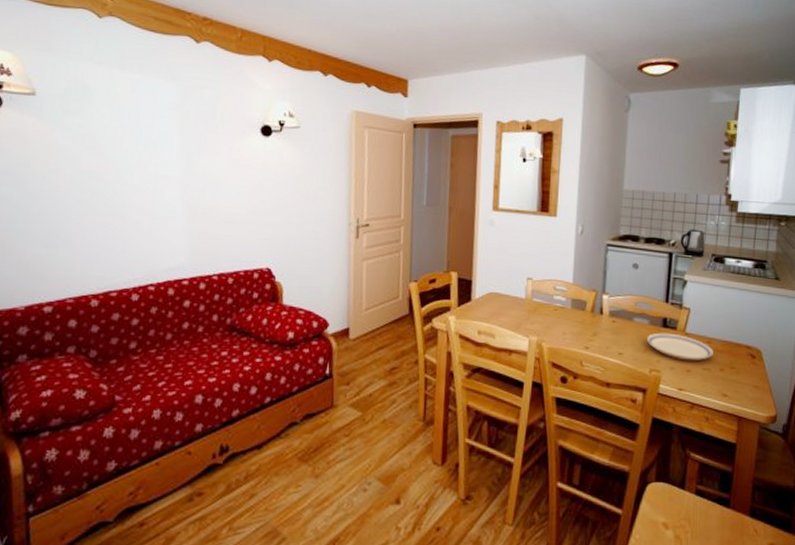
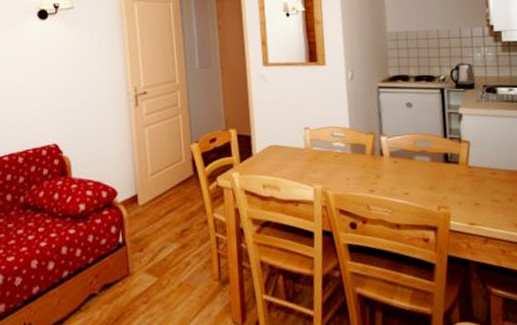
plate: present [647,332,713,361] -> none [431,168,500,195]

